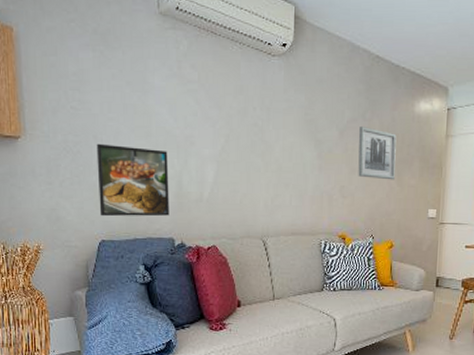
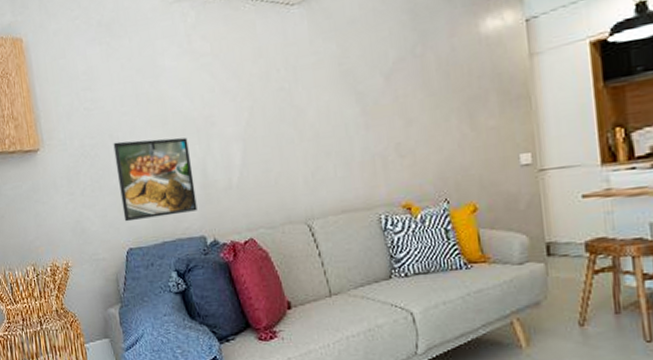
wall art: present [358,127,397,180] -> none [410,64,466,128]

